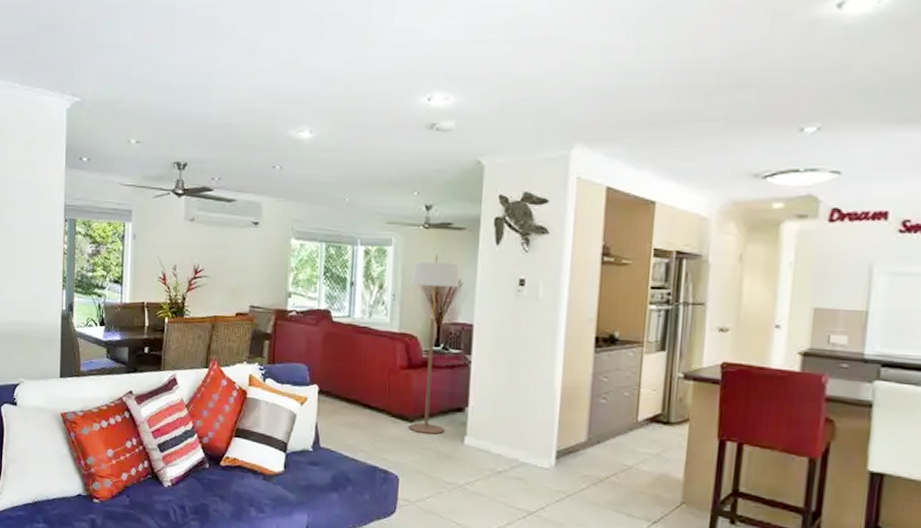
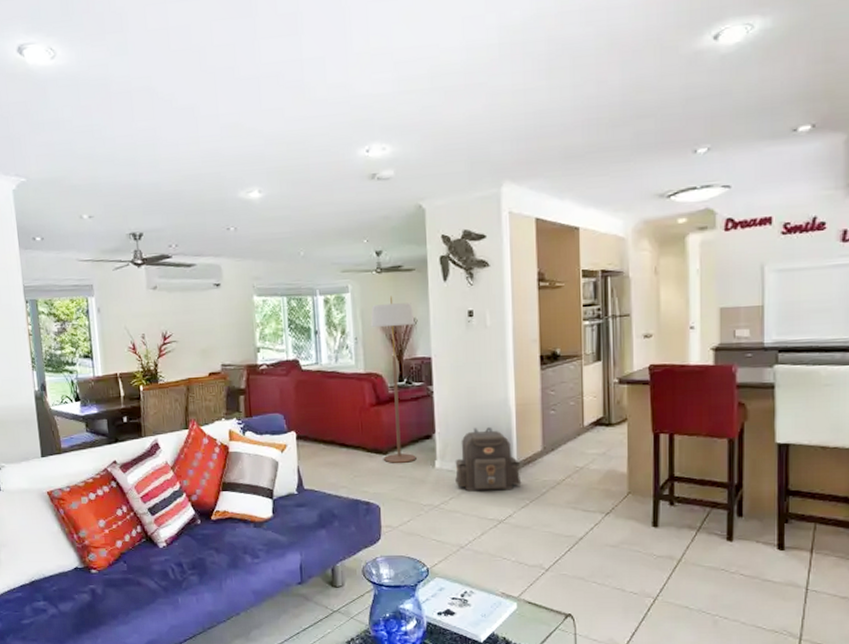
backpack: none [485,405,559,481] -> present [455,426,522,492]

